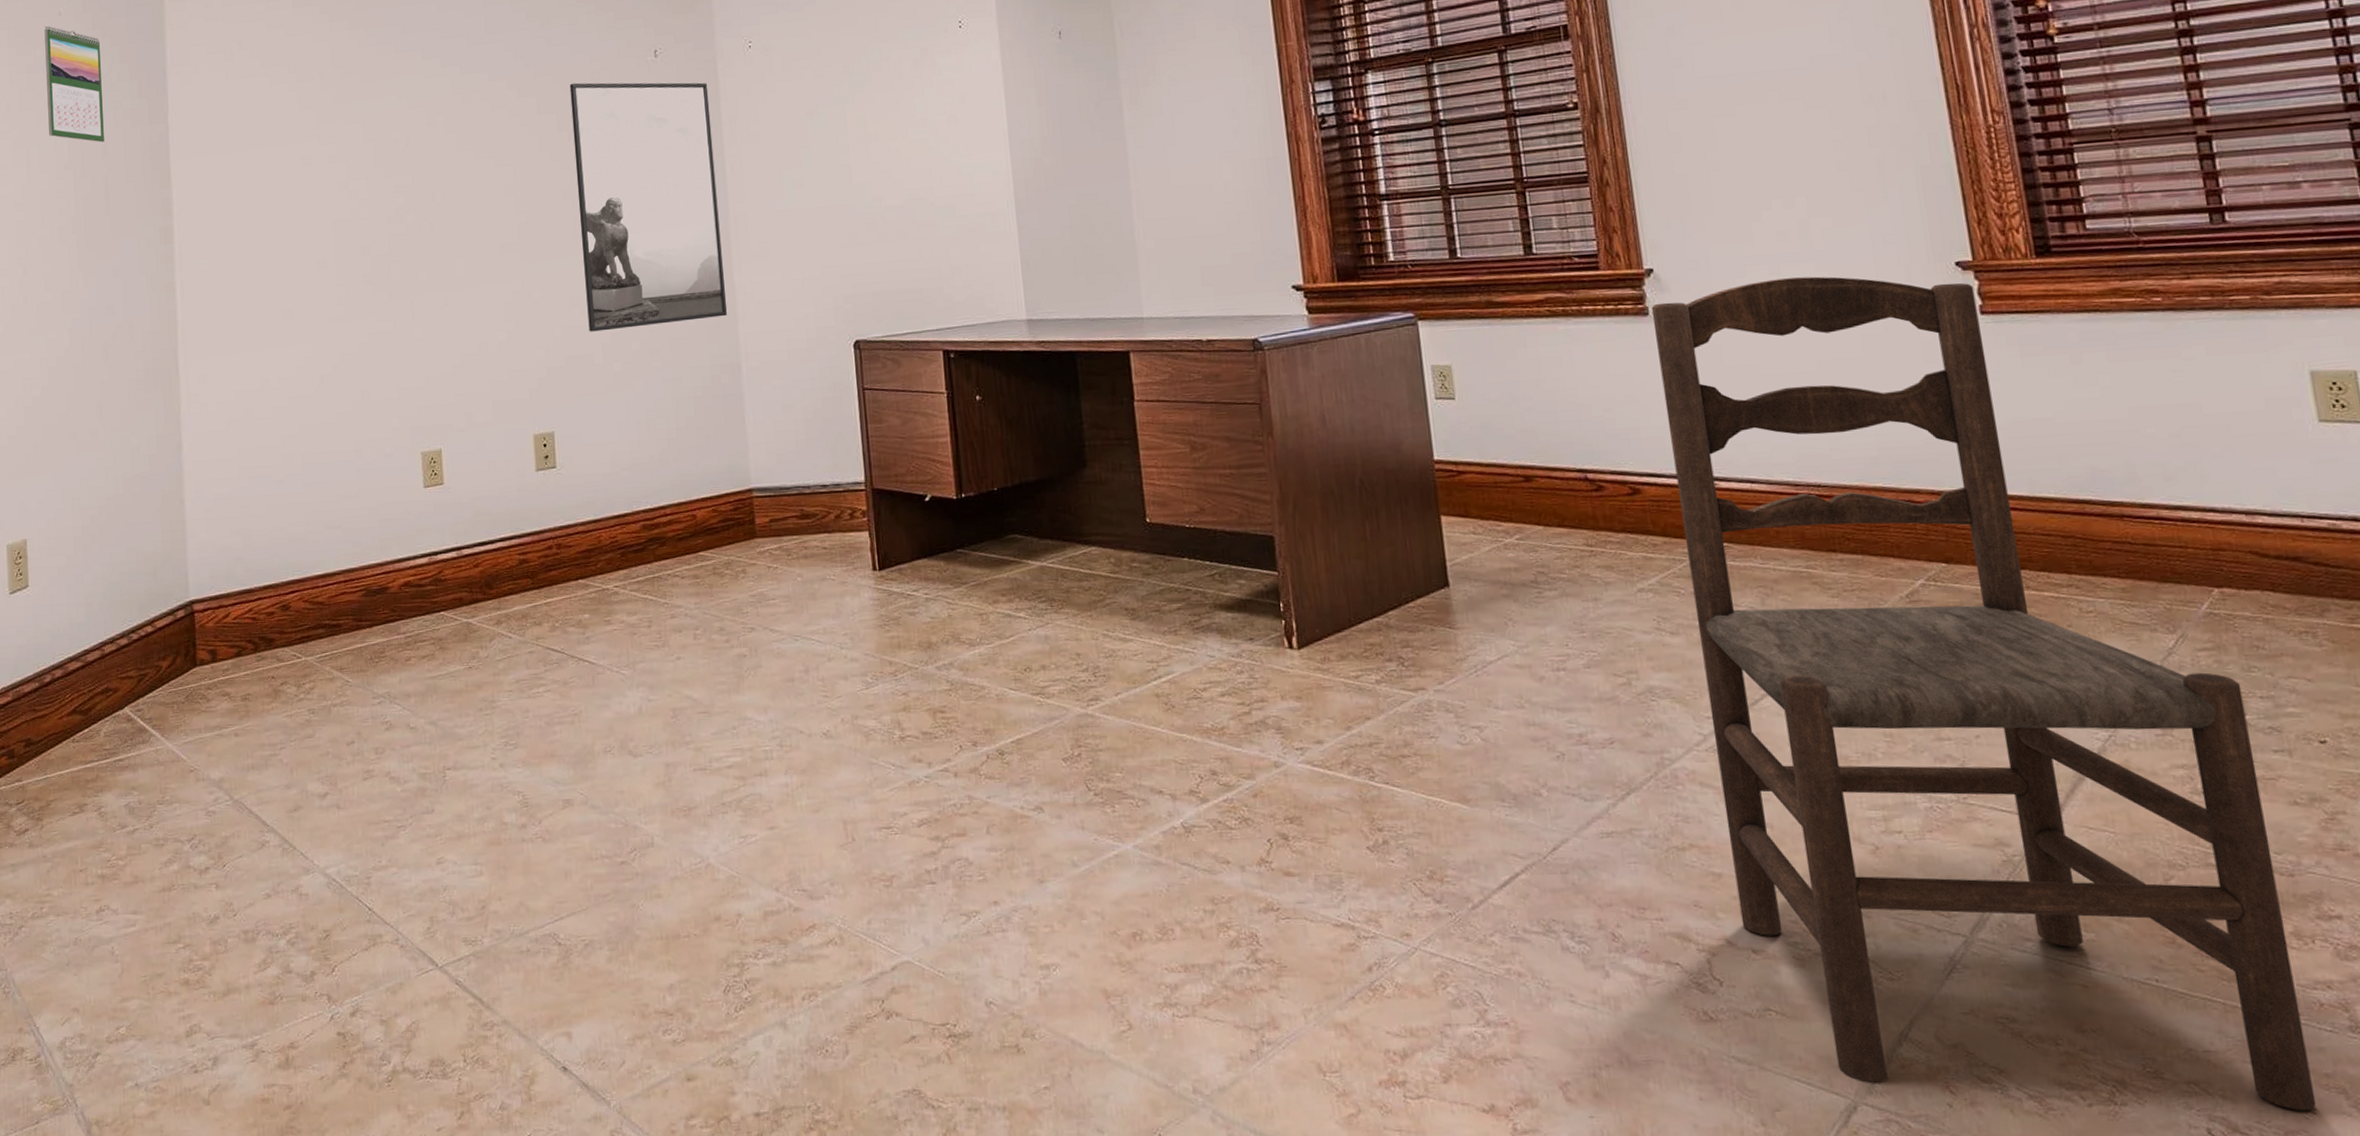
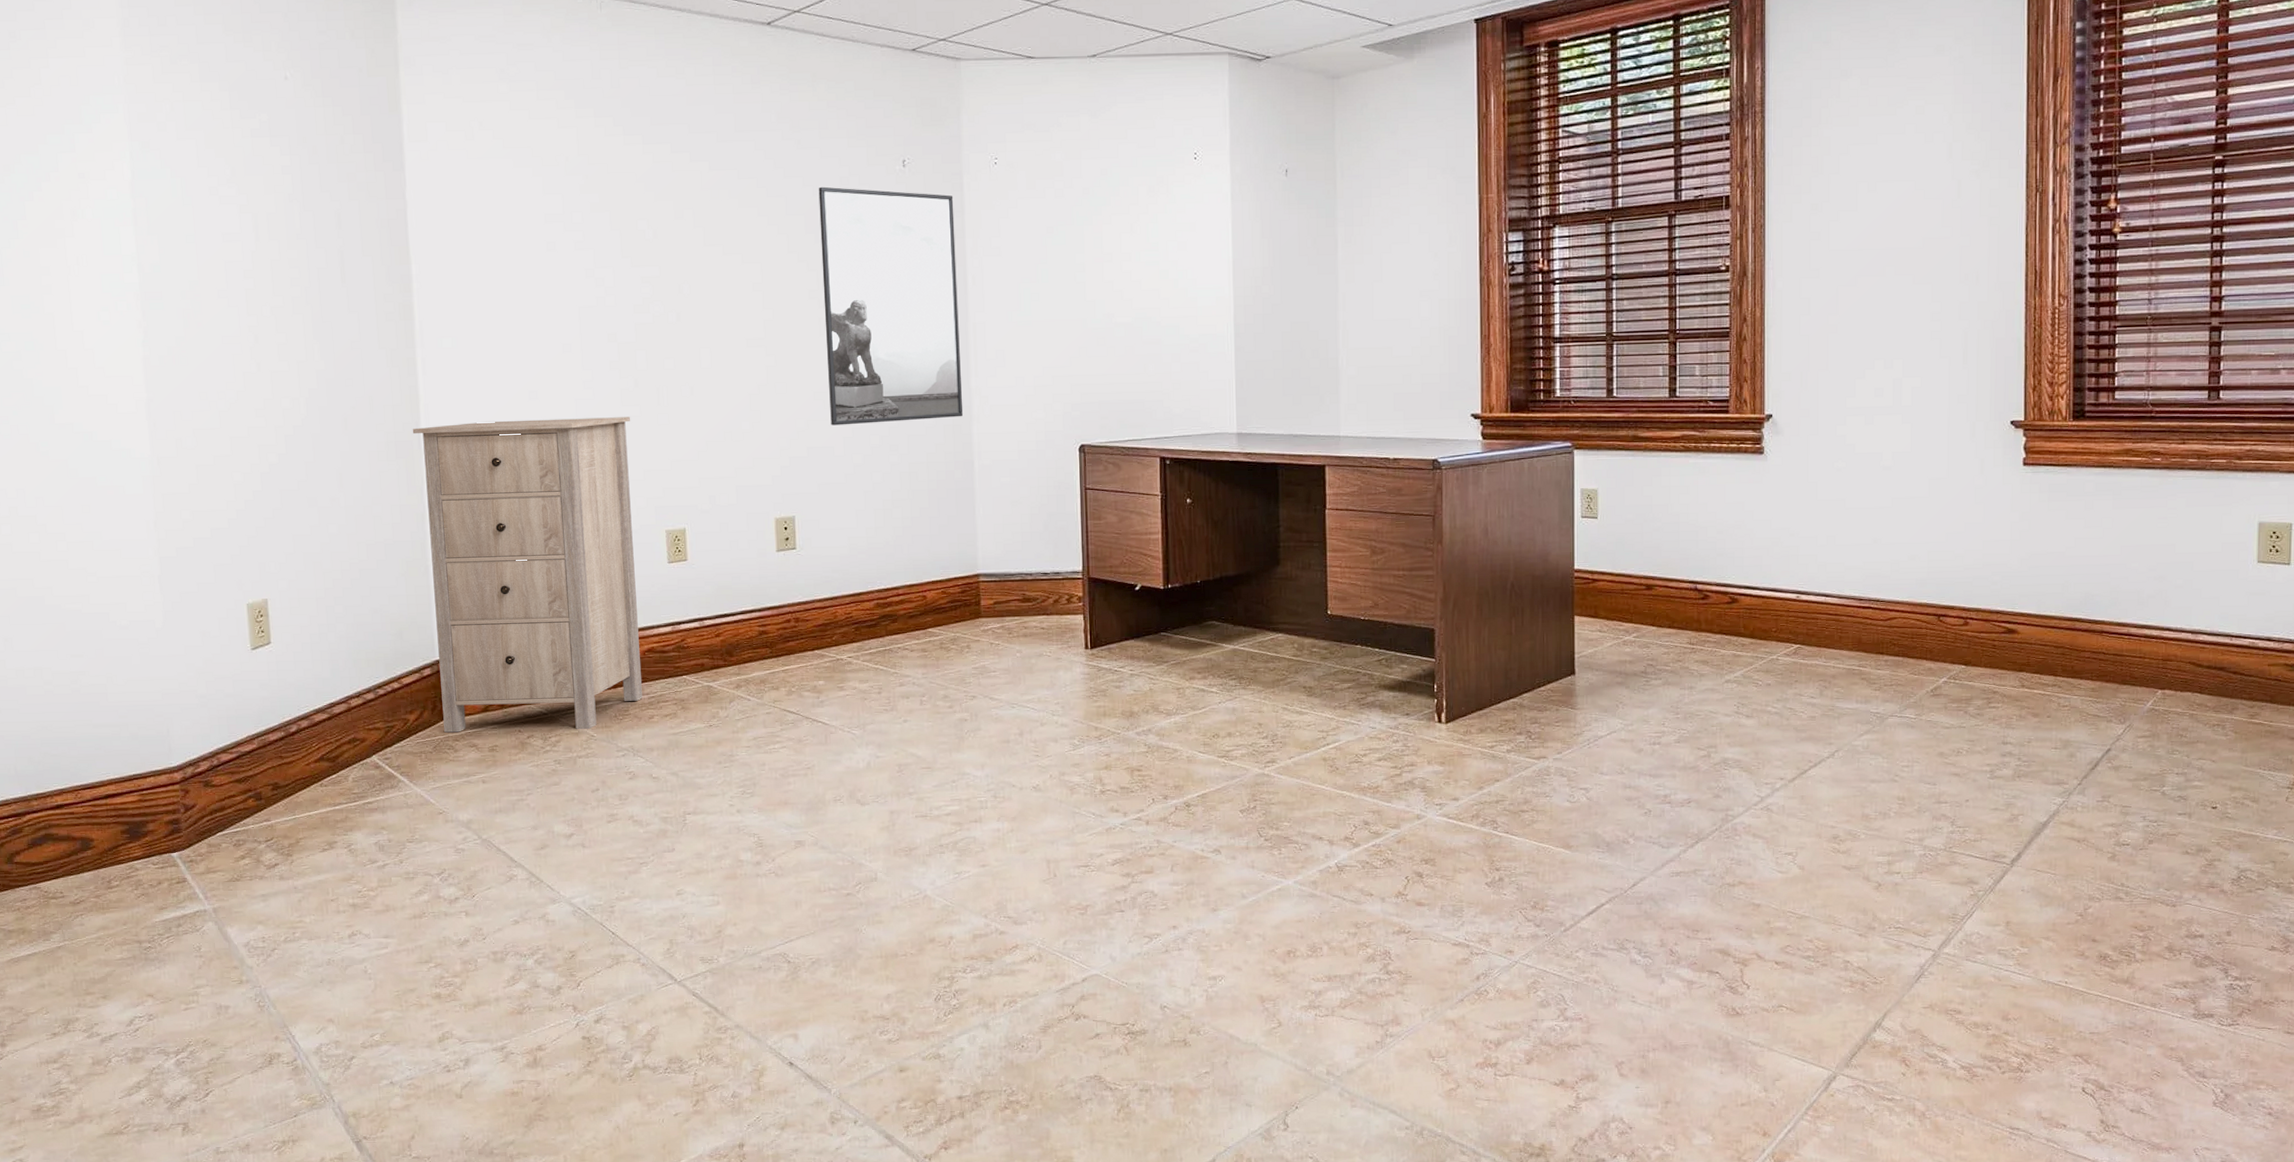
calendar: present [44,26,104,143] -> none [269,90,338,214]
storage cabinet: none [170,332,399,681] -> present [412,417,642,733]
dining chair: present [1651,276,2317,1110] -> none [1766,427,2164,1074]

